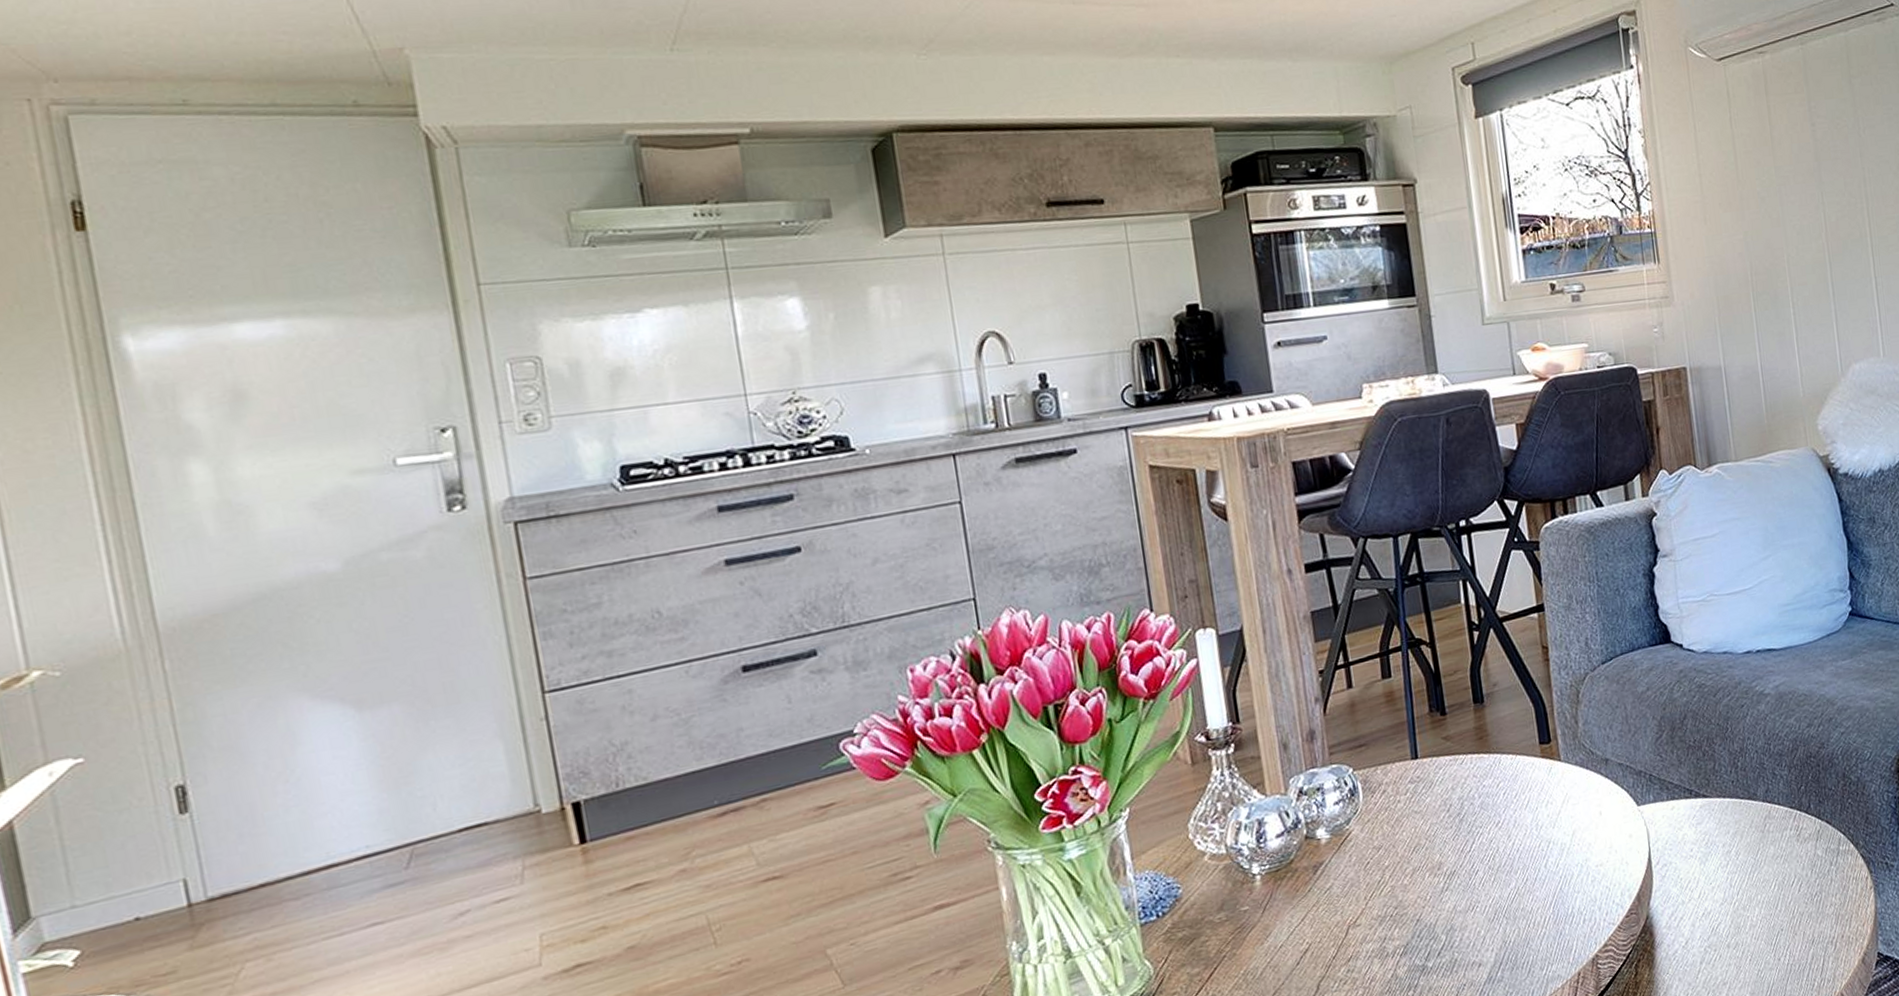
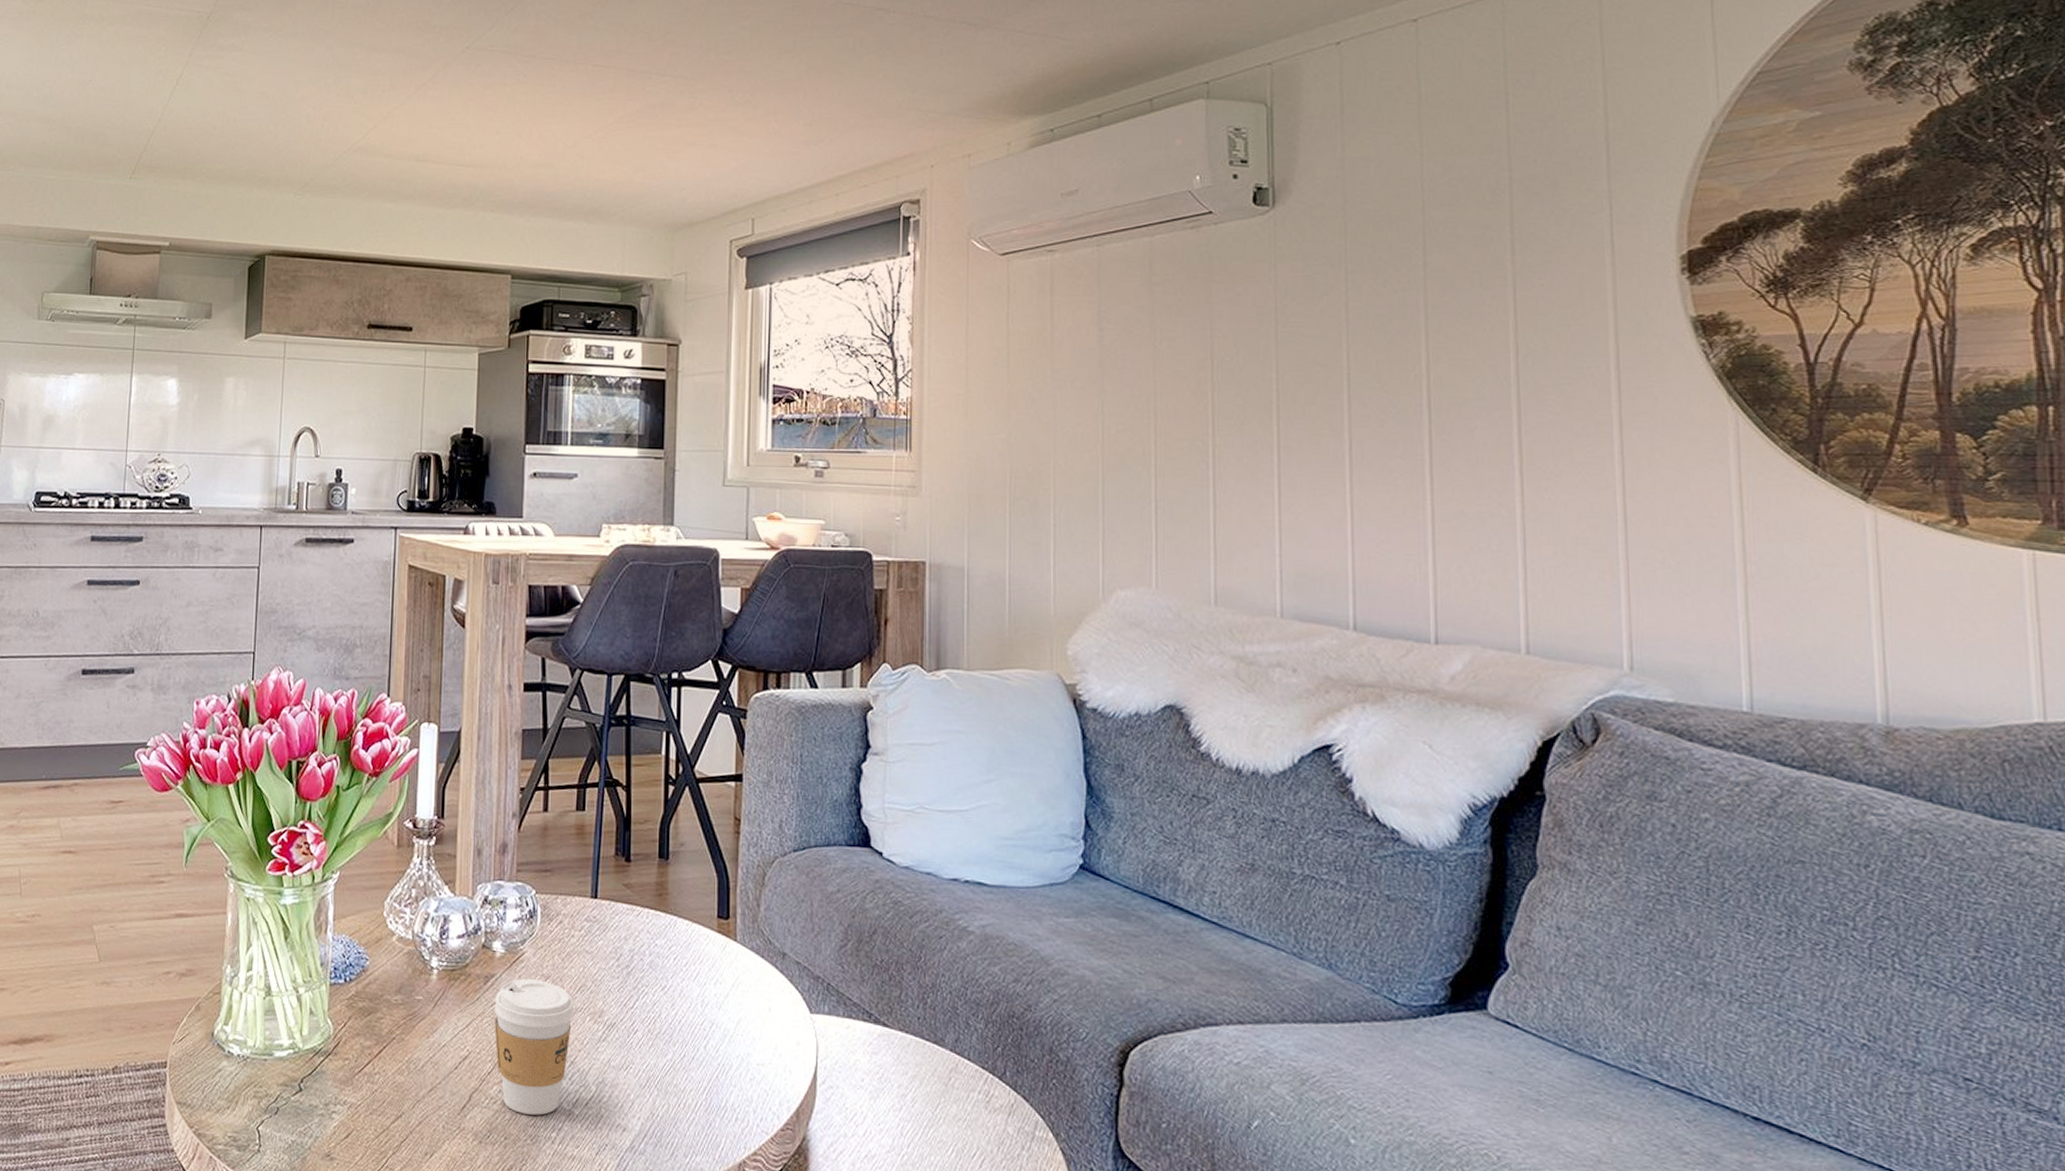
coffee cup: none [1328,852,1413,985] -> present [494,978,575,1115]

